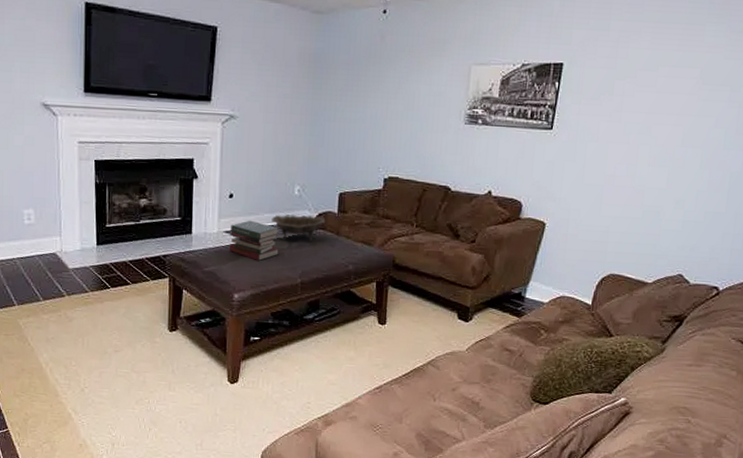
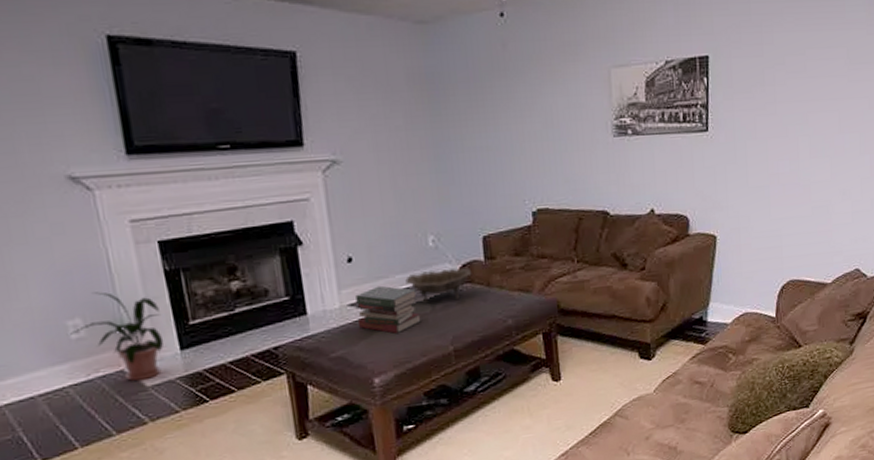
house plant: none [24,191,87,263] -> present [70,292,164,381]

